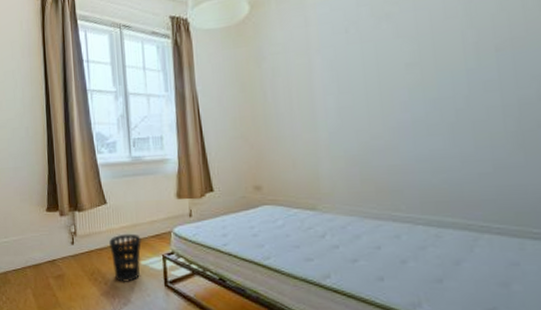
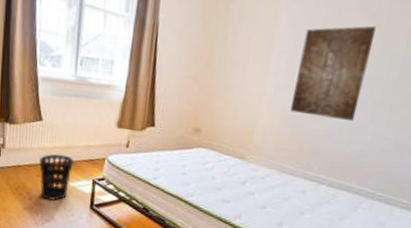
wall art: none [345,48,432,151] -> present [291,25,376,122]

